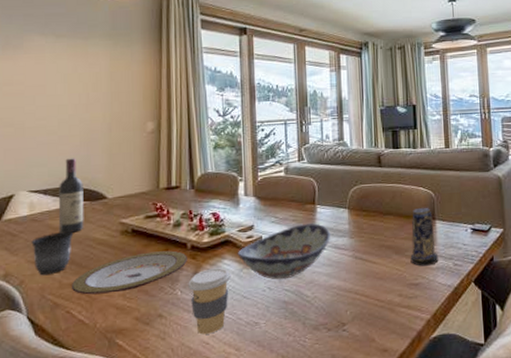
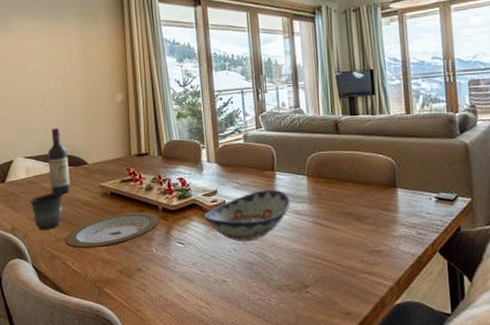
coffee cup: present [188,267,231,335] -> none [161,229,199,289]
candle: present [410,207,439,266] -> none [371,175,401,234]

